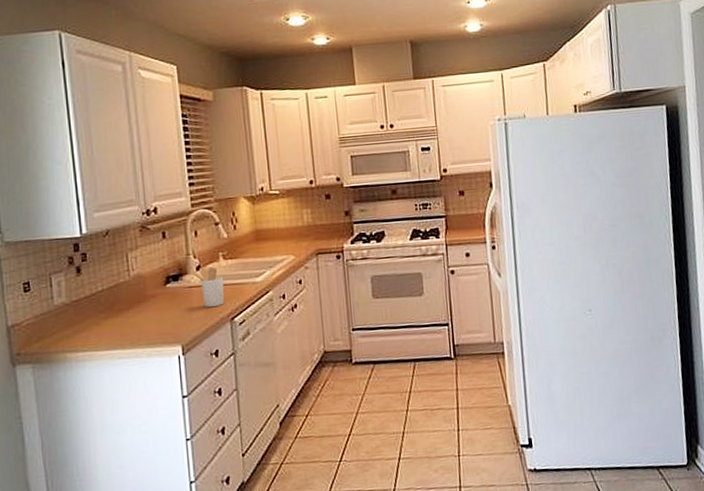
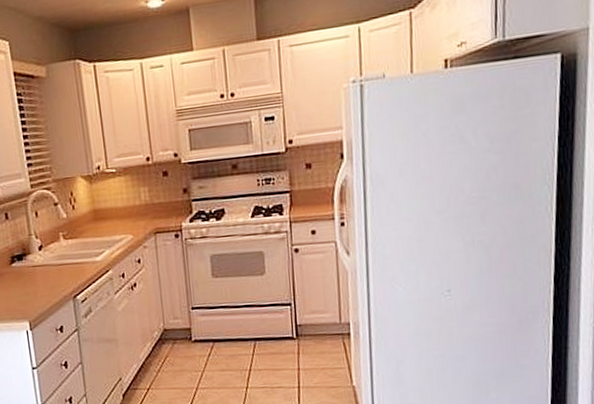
utensil holder: present [189,266,224,308] -> none [32,246,67,286]

